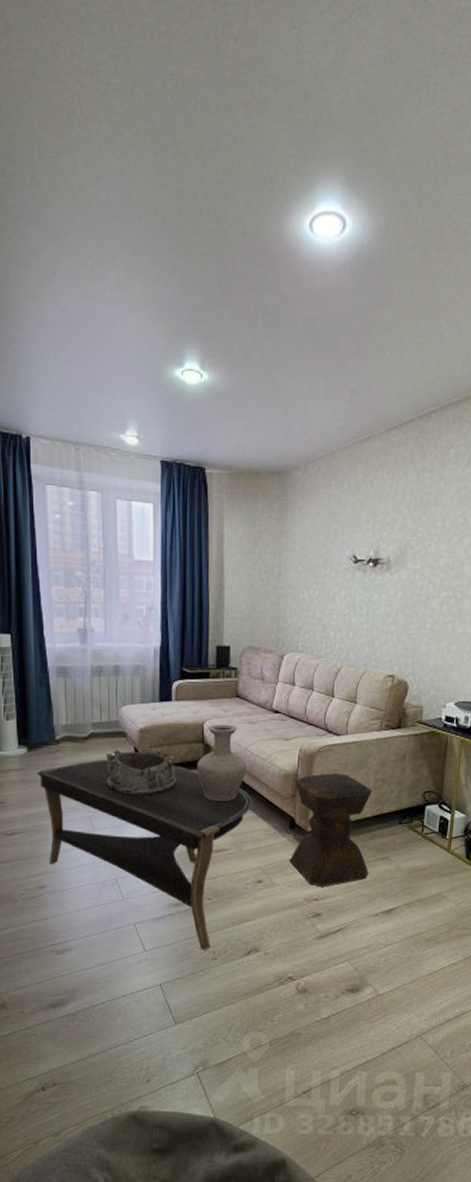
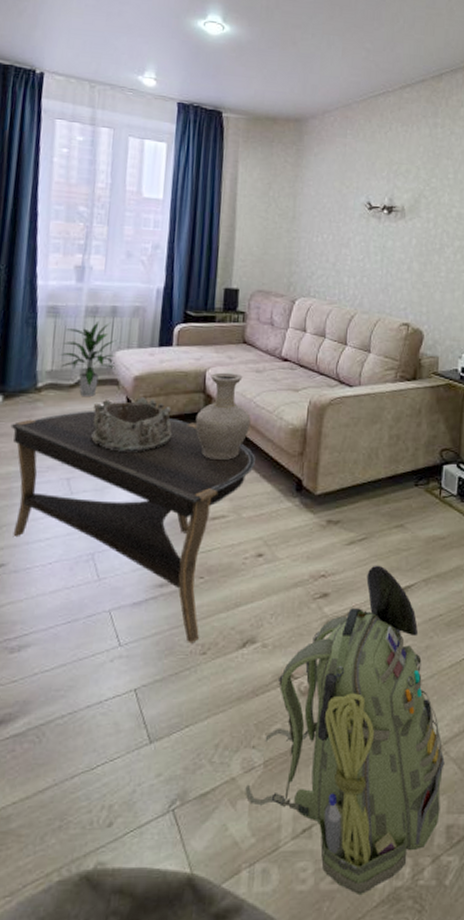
indoor plant: none [72,679,122,747] -> present [59,320,116,396]
backpack: none [255,891,423,1140] -> present [245,565,445,896]
stool: present [289,773,373,887] -> none [294,428,387,561]

